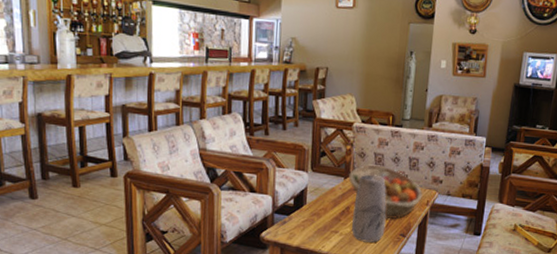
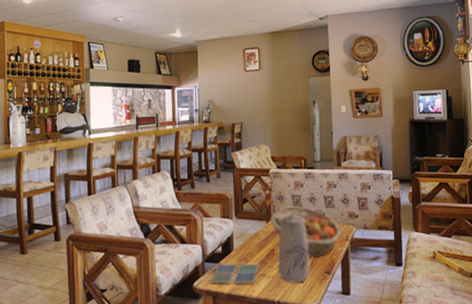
drink coaster: none [279,217,332,240] -> present [210,263,259,284]

